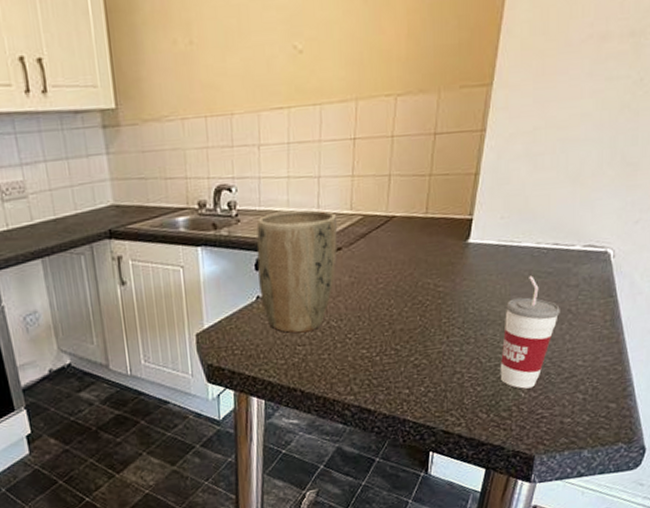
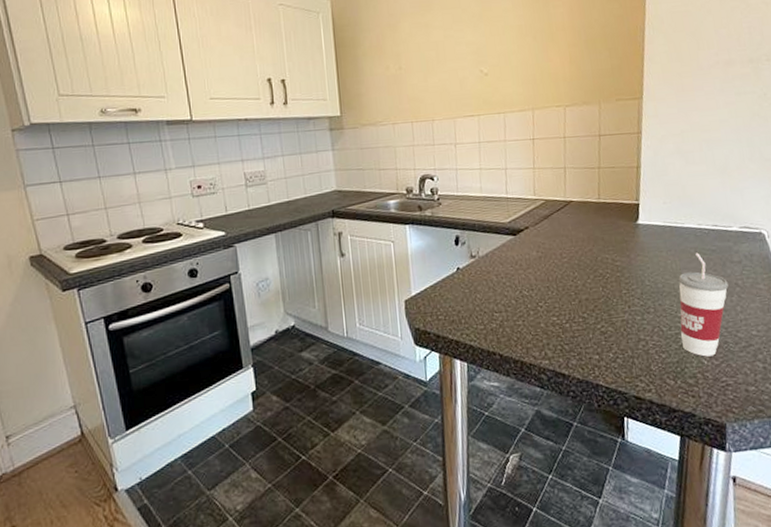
plant pot: present [256,209,338,334] -> none [455,195,525,301]

